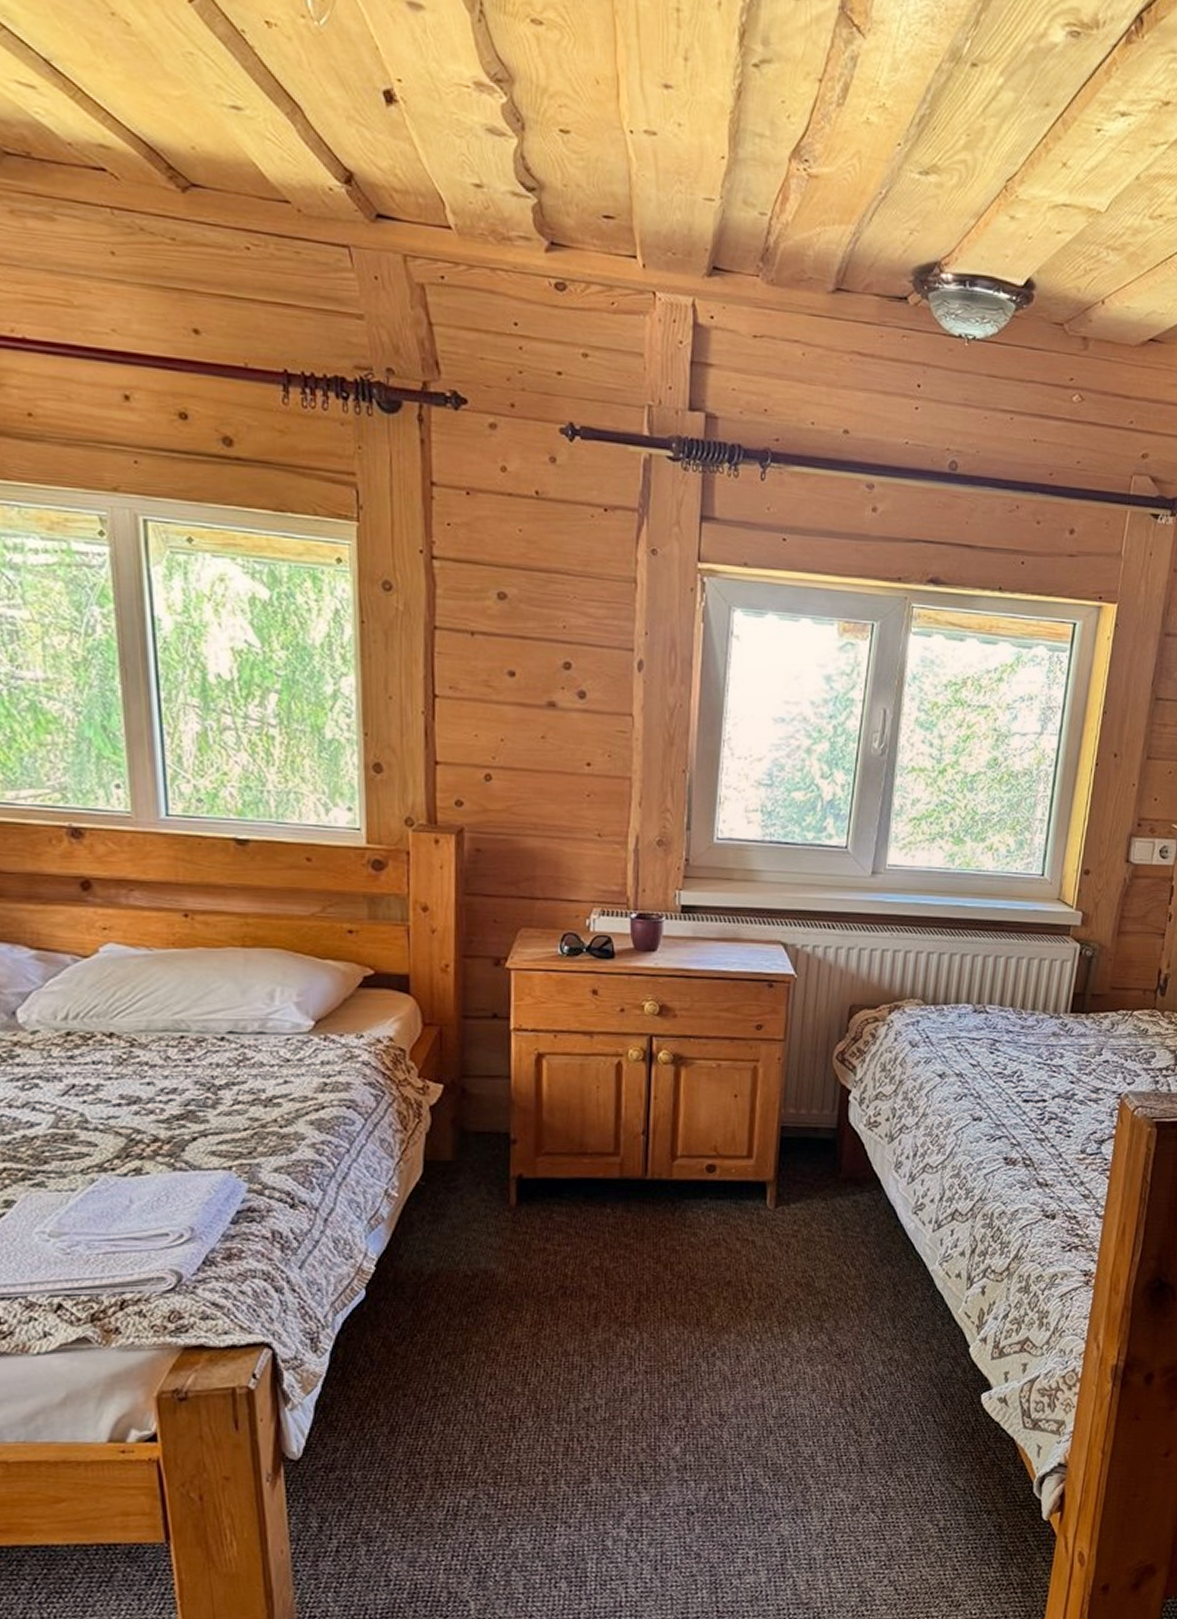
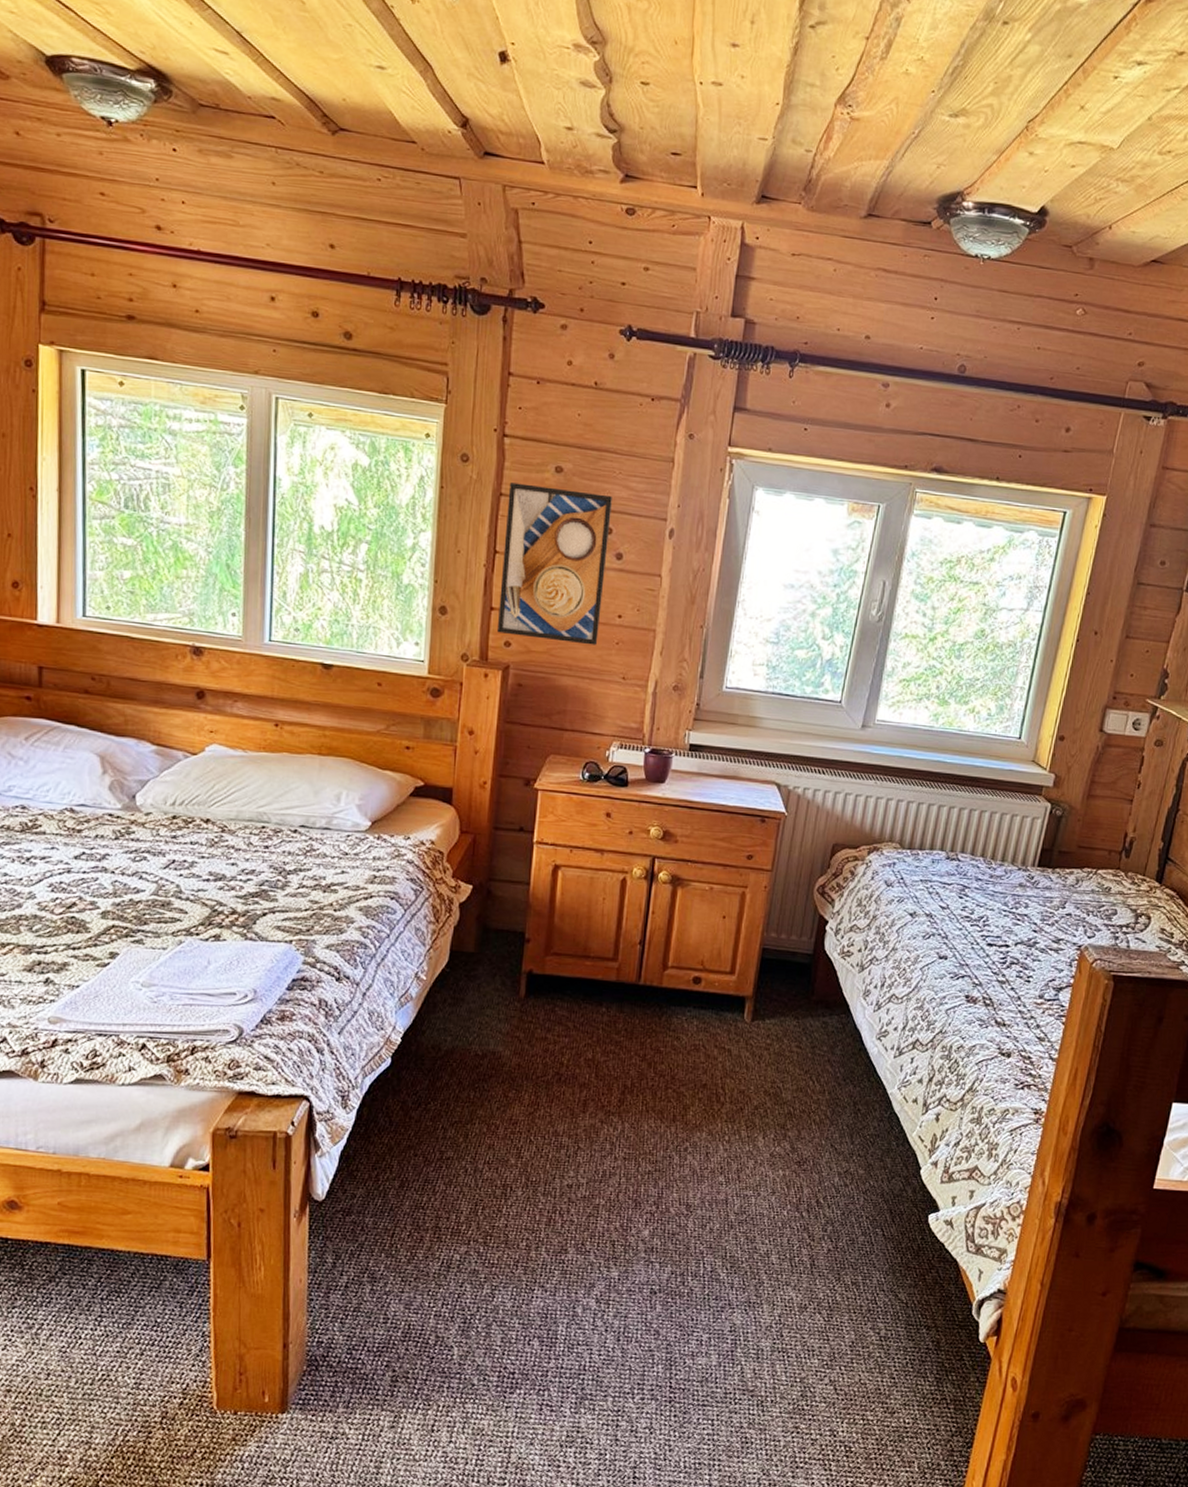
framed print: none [443,613,569,799] -> present [496,482,613,645]

